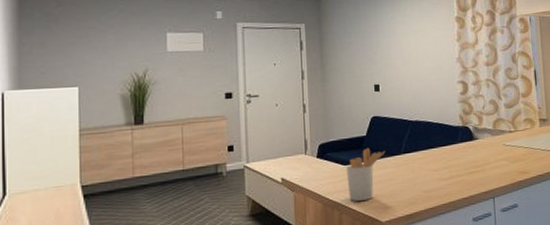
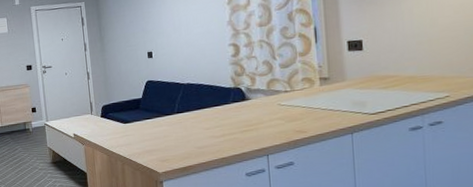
utensil holder: present [346,147,386,201] -> none [126,108,160,154]

